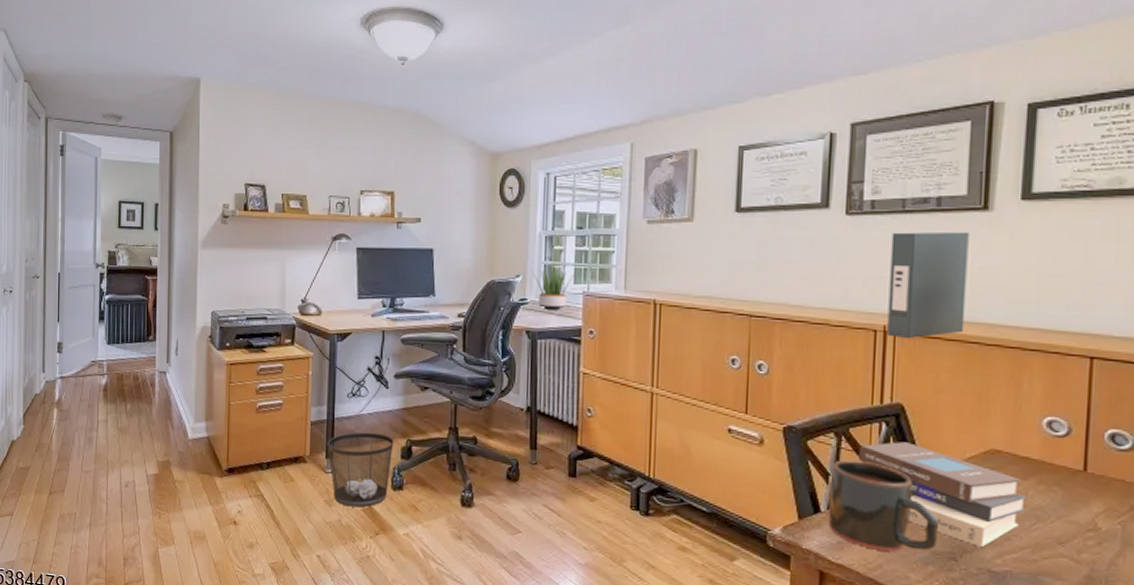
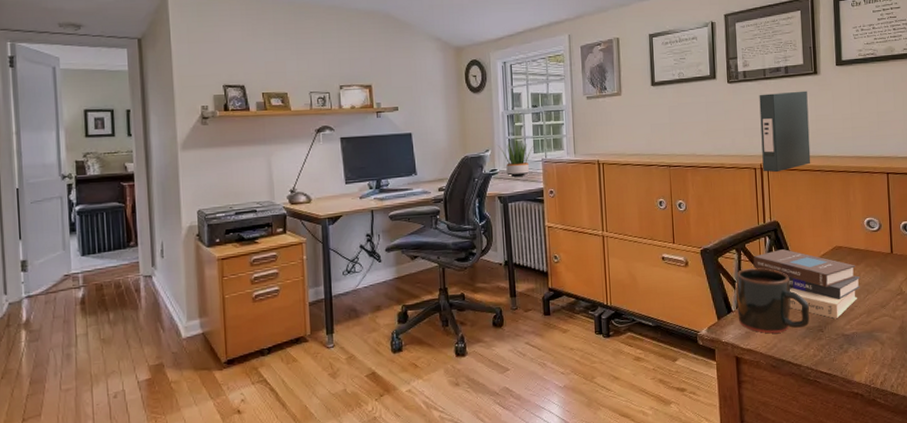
waste bin: present [327,432,394,508] -> none [327,303,390,376]

